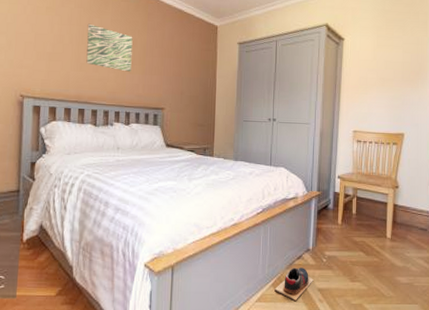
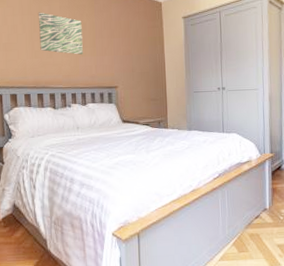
shoe: present [274,267,313,302] -> none [236,226,272,258]

